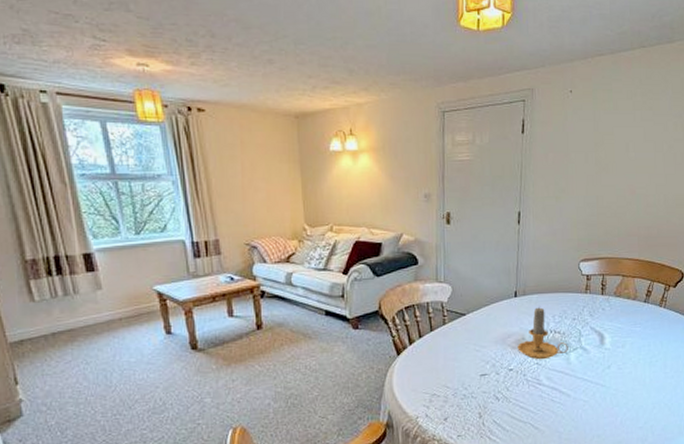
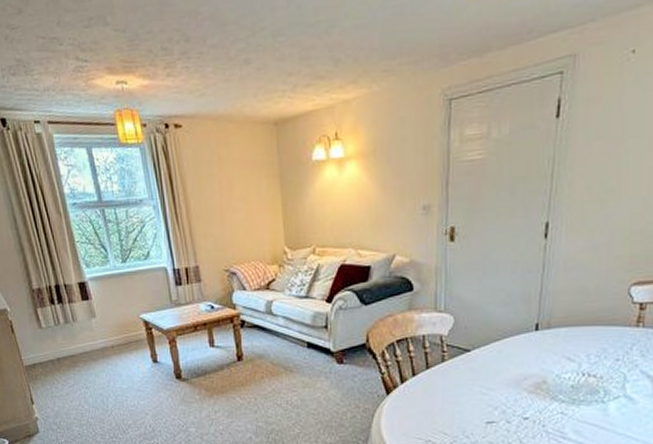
candle: present [517,307,568,360] -> none [536,344,607,409]

